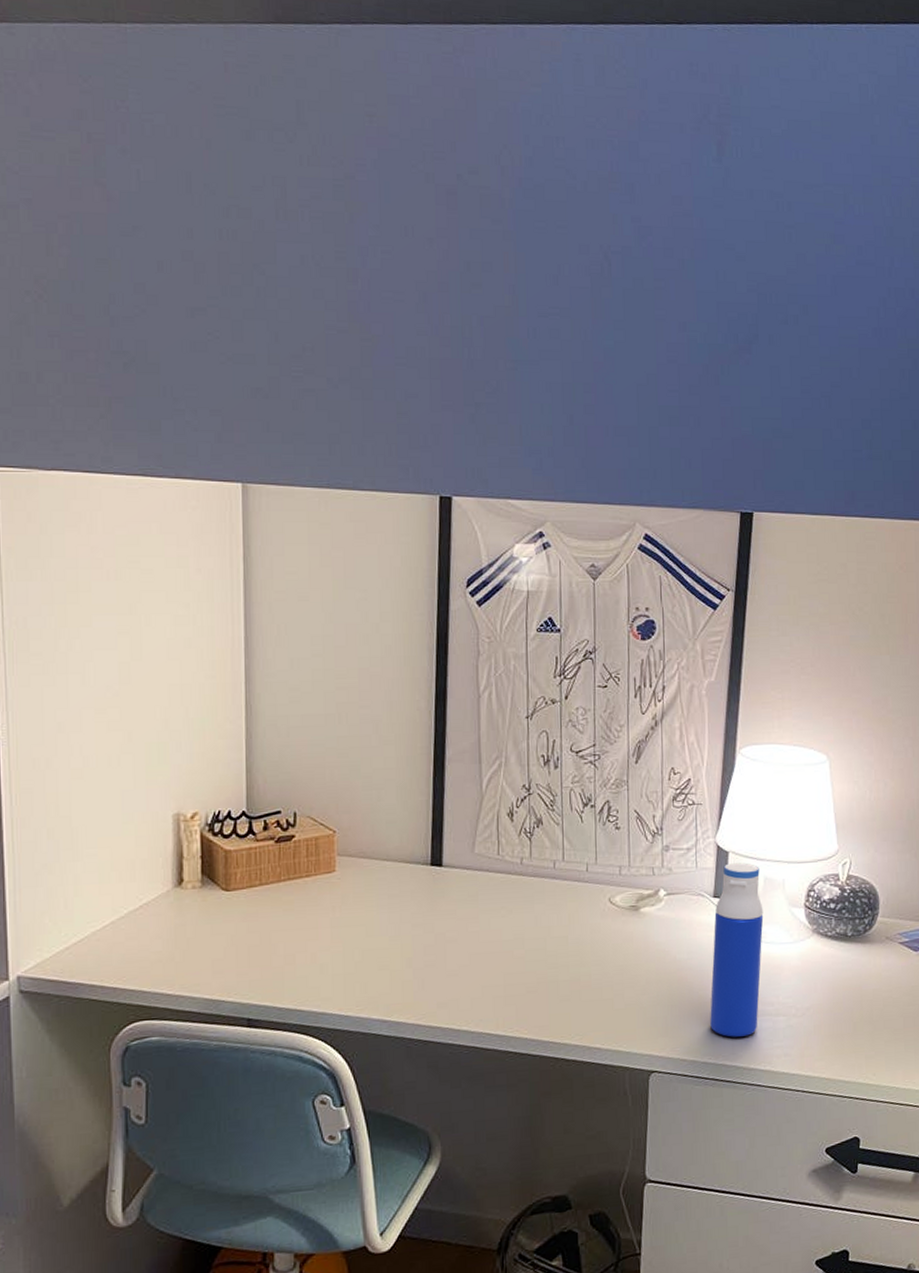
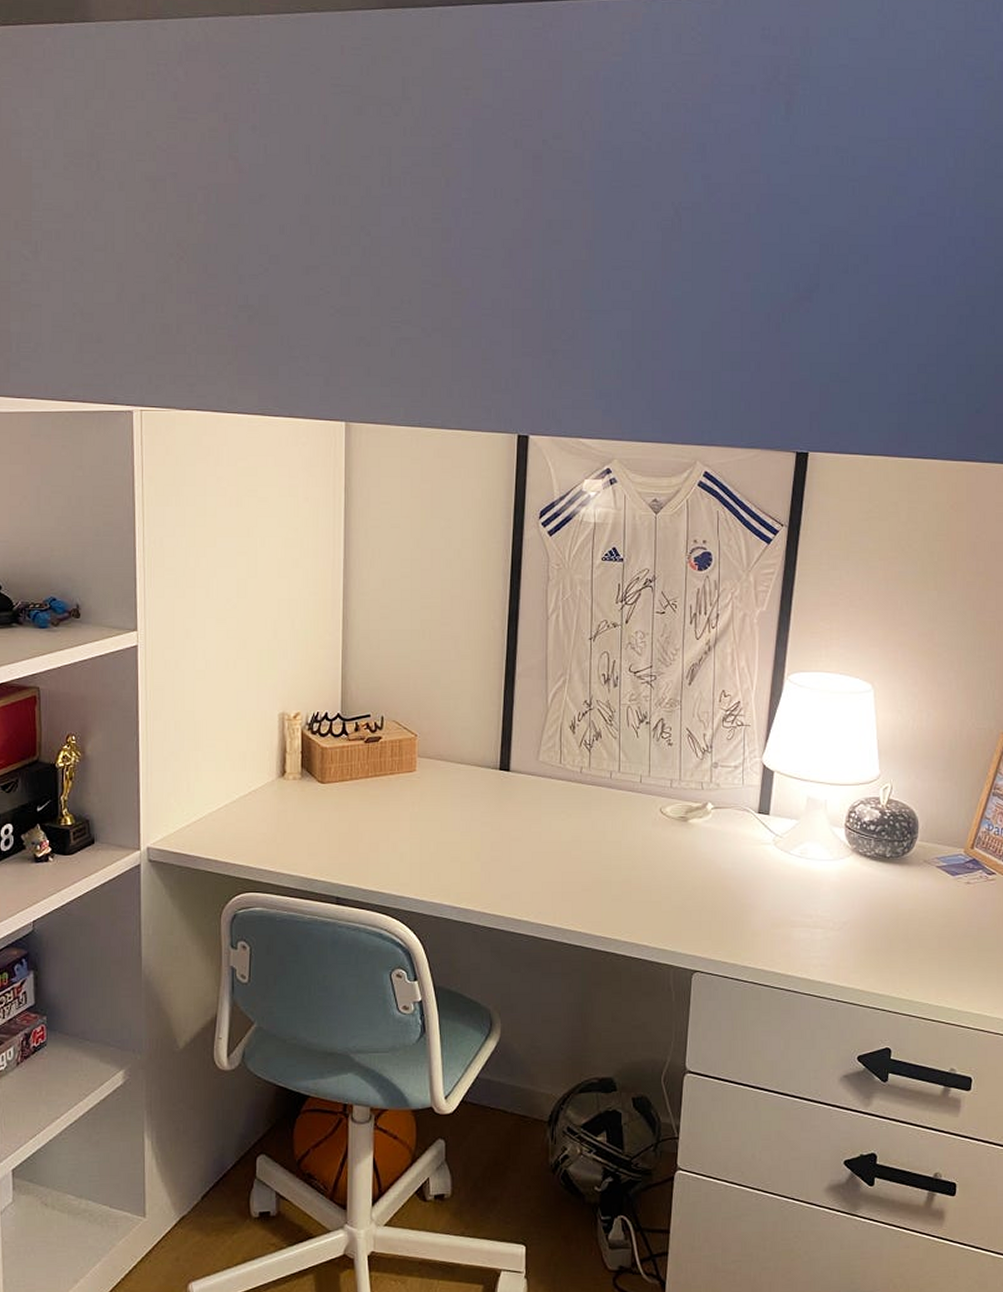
water bottle: present [710,862,764,1037] -> none [751,782,805,945]

